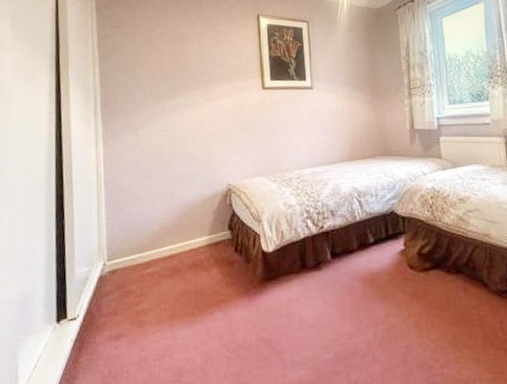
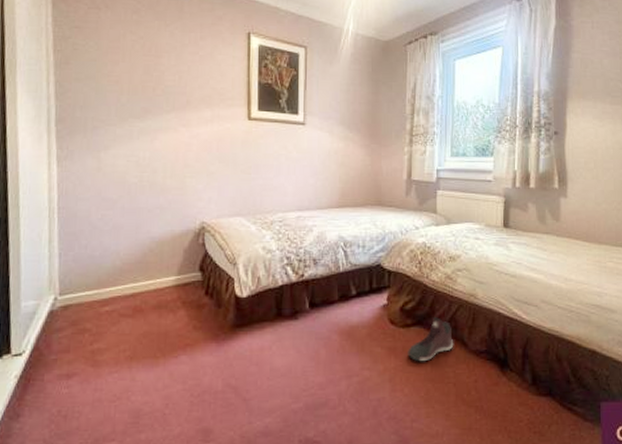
sneaker: none [429,259,475,306] -> present [408,317,454,362]

